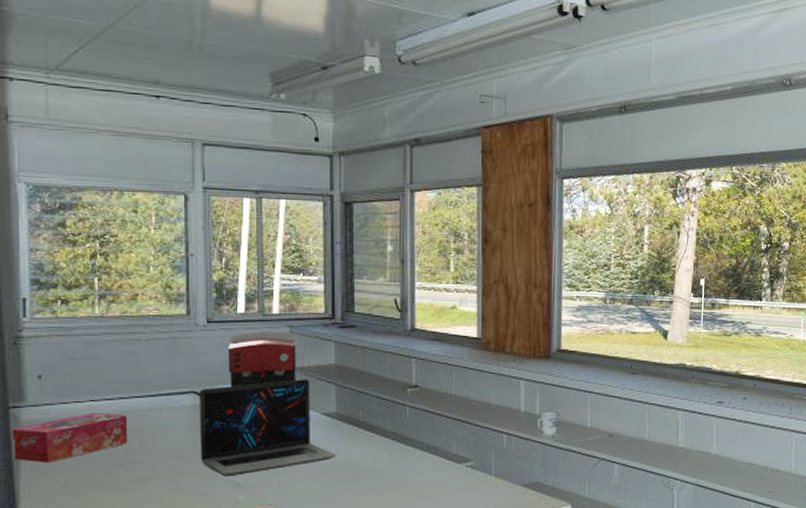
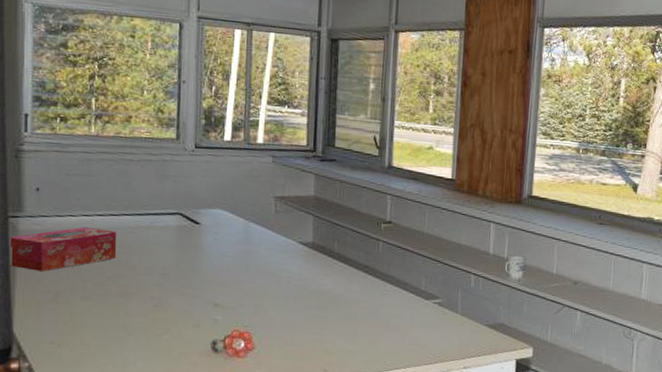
laptop: present [198,379,336,477] -> none [183,208,311,297]
coffee maker: present [227,332,296,388] -> none [213,160,278,212]

